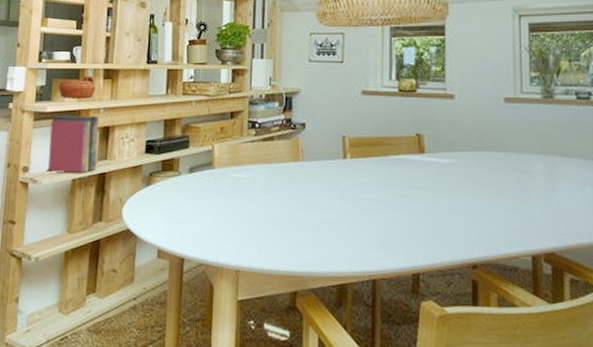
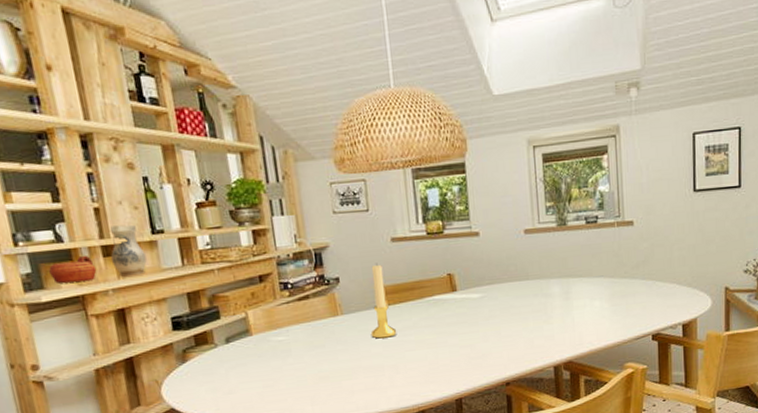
books: present [48,114,100,174] -> none [50,298,120,366]
ceramic pitcher: none [108,53,138,100] -> present [109,224,147,278]
candle holder: none [329,113,356,192] -> present [370,263,397,339]

